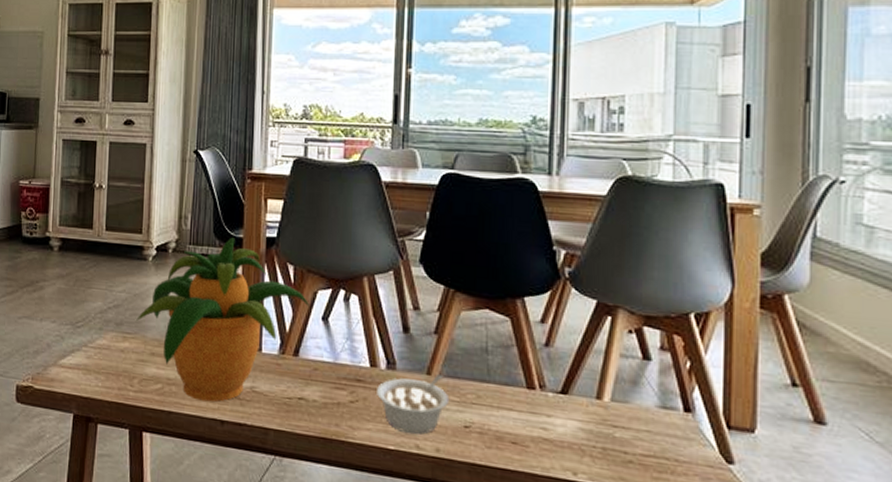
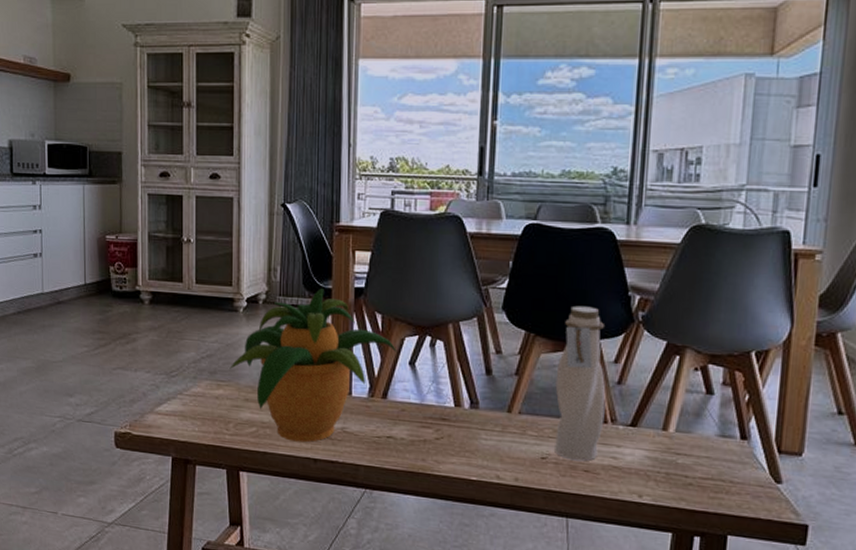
legume: present [377,373,450,435] -> none [461,411,528,467]
water bottle: none [478,260,533,432] -> present [555,305,606,462]

